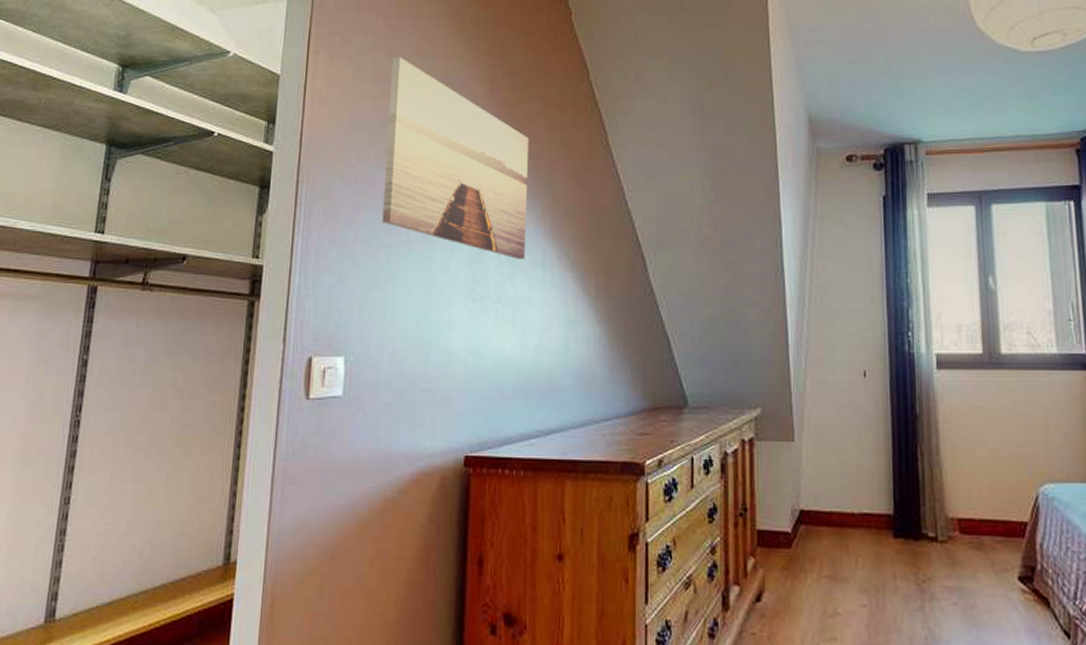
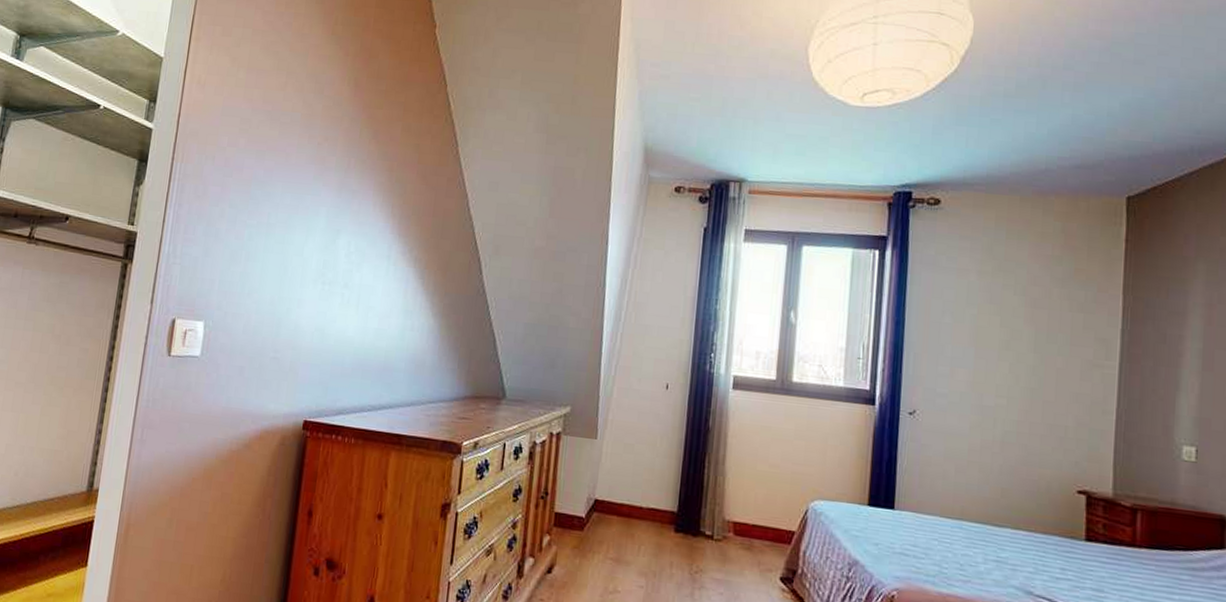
wall art: present [382,57,528,260] -> none [246,51,386,252]

